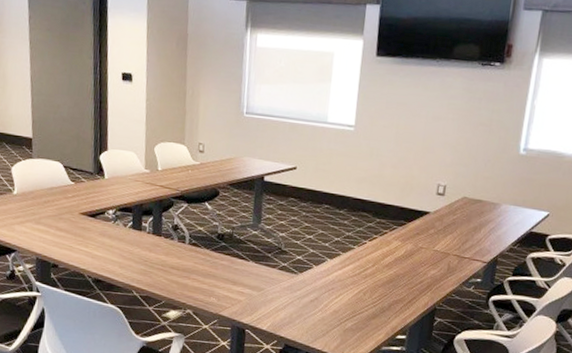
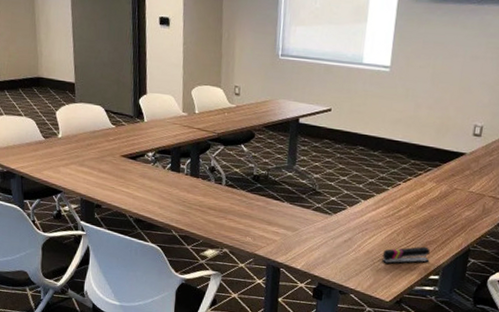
stapler: none [348,305,397,324] -> present [381,246,430,264]

